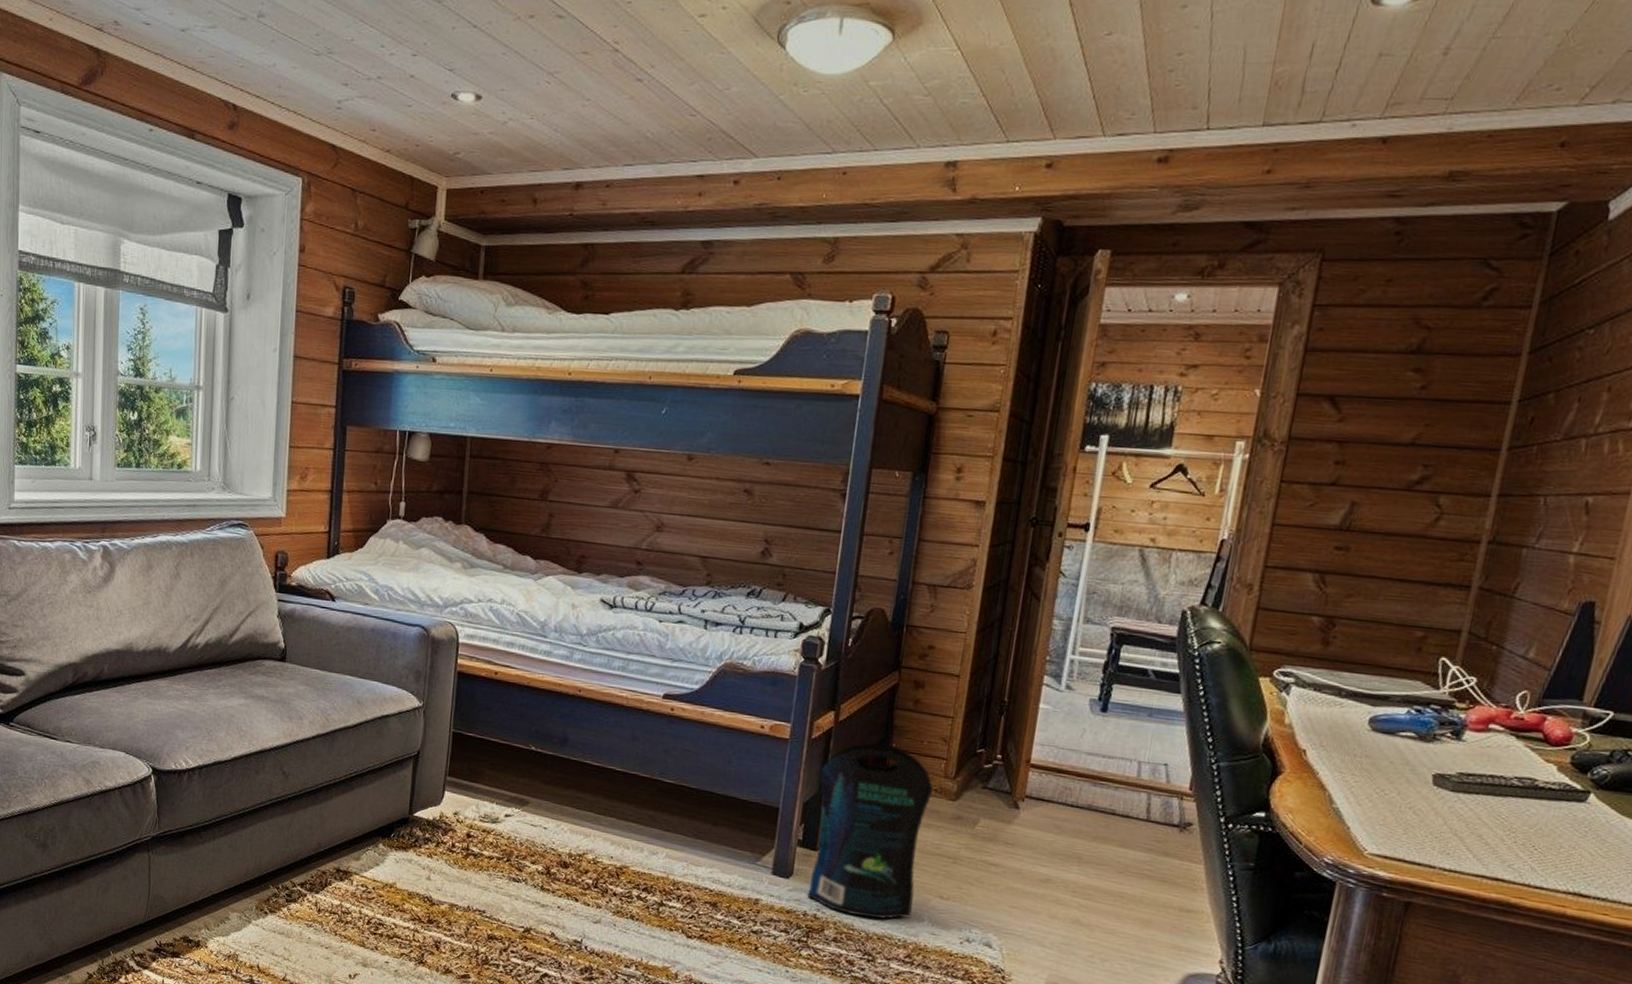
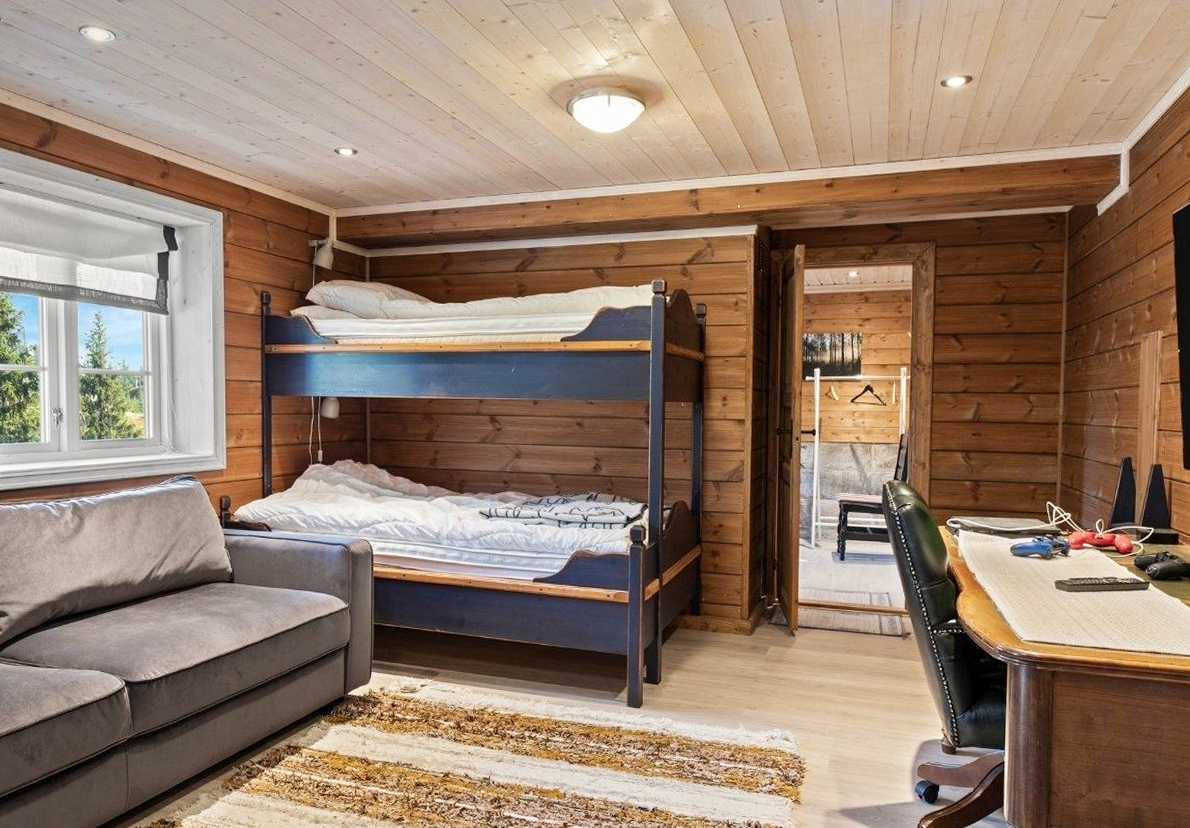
pouch: present [807,743,934,919] -> none [653,599,735,731]

